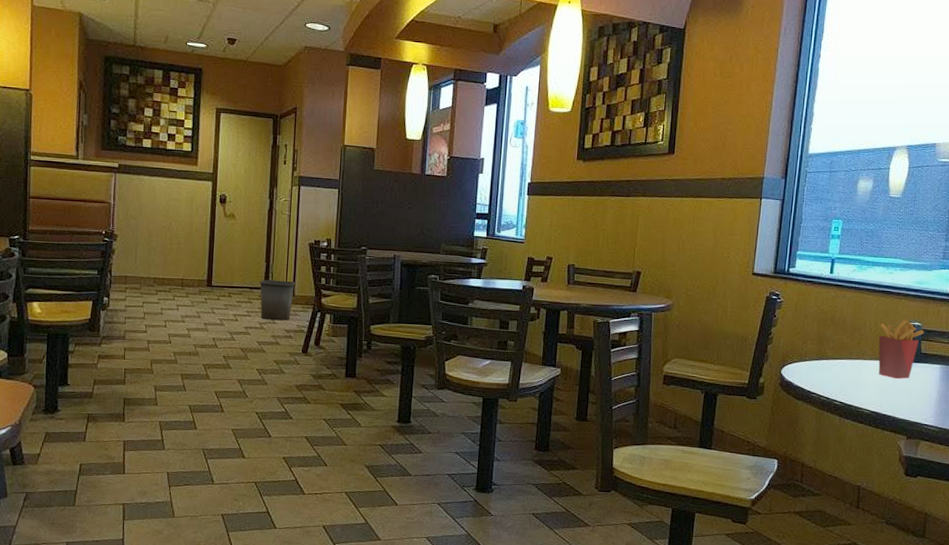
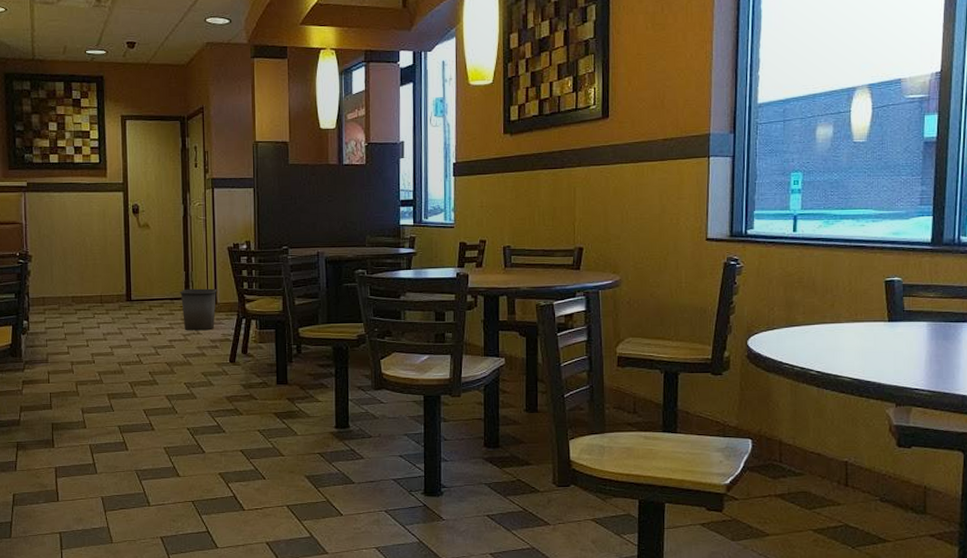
french fries: present [878,319,925,379] -> none [854,275,907,341]

